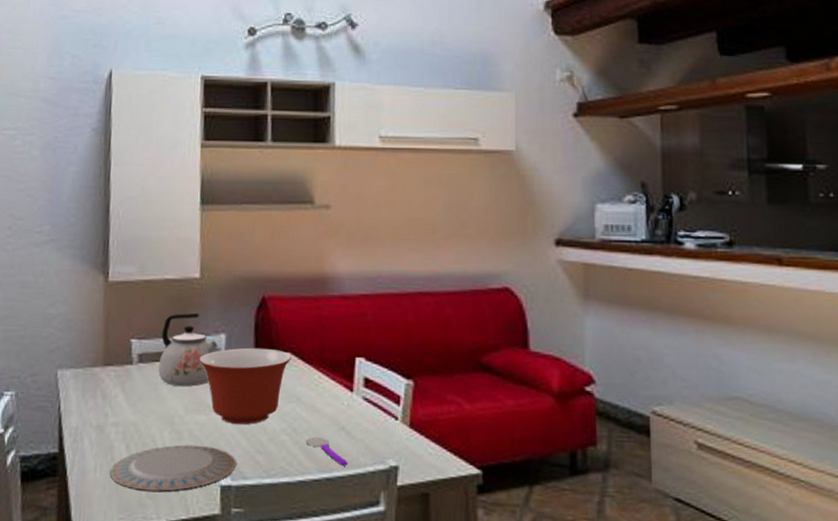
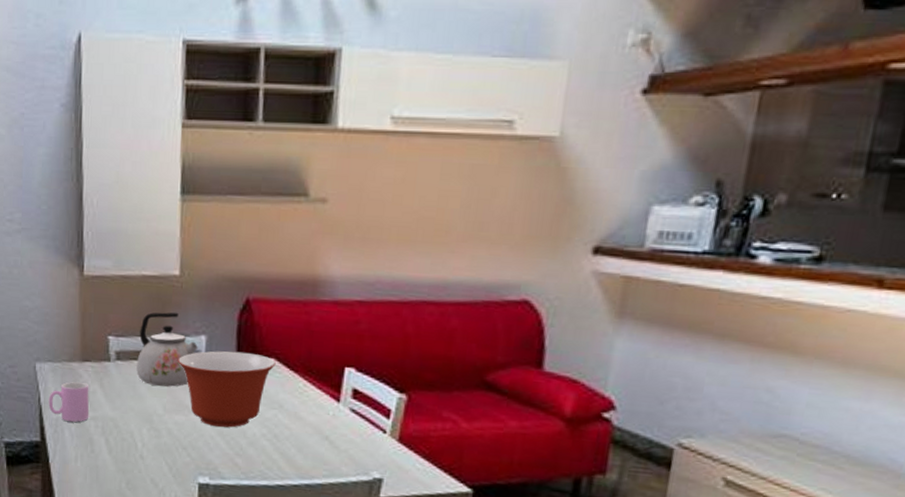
cup: none [68,387,111,429] -> present [48,382,90,422]
plate: present [109,444,237,492] -> none [90,442,215,485]
spoon: present [306,436,348,466] -> none [287,443,330,475]

